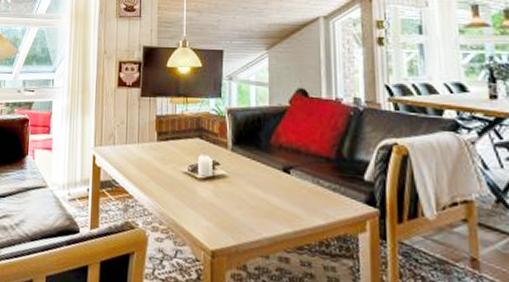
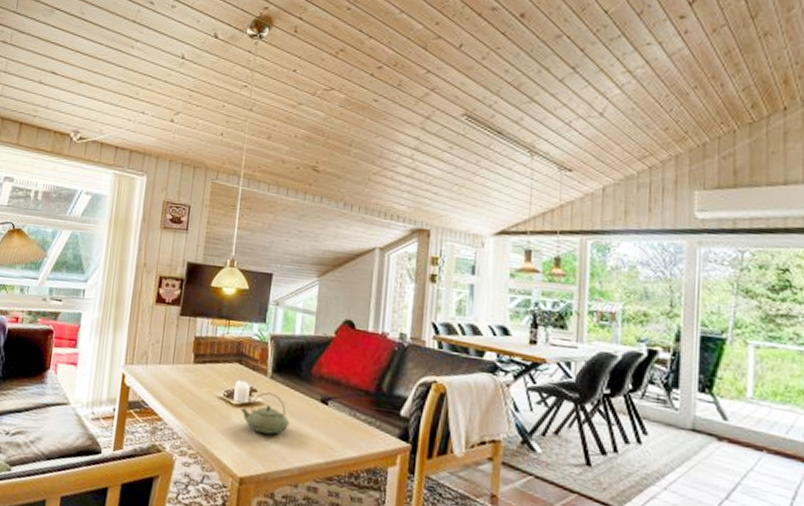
teapot: none [205,164,255,206] -> present [240,392,290,435]

